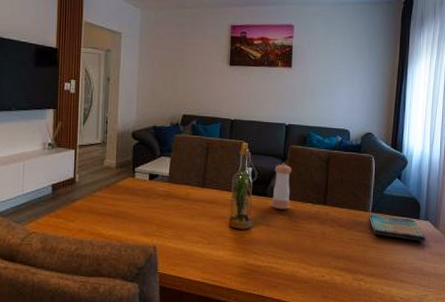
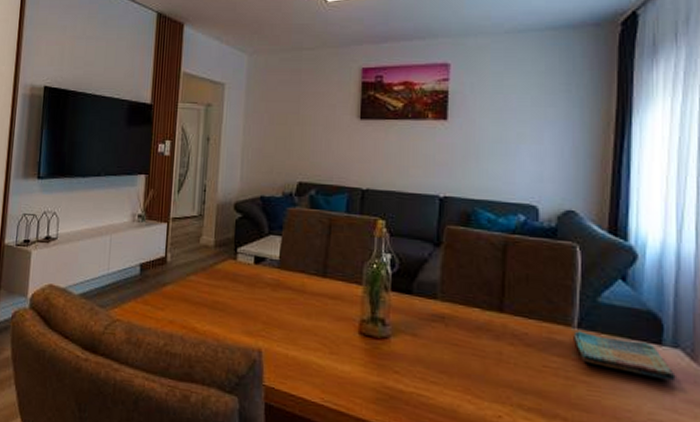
pepper shaker: present [272,163,292,210] -> none [420,249,450,315]

